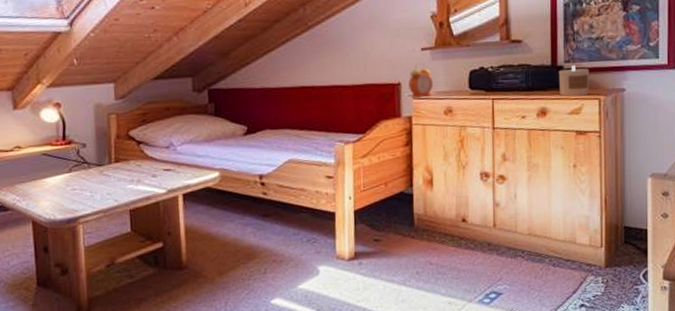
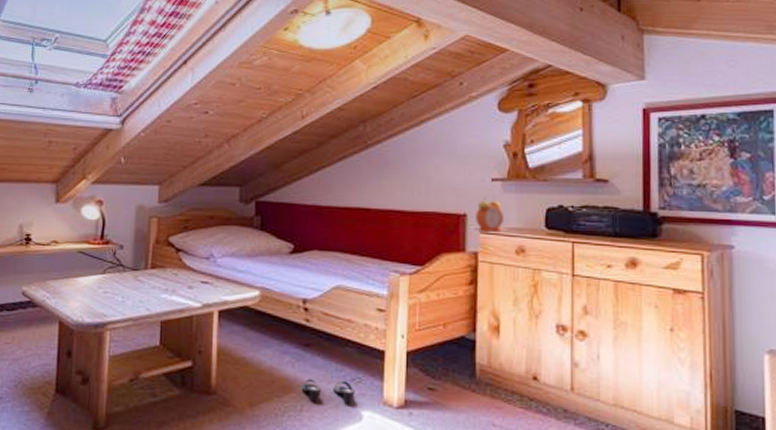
slippers: none [263,242,312,265] -> present [301,379,356,405]
candle: present [558,65,590,97] -> none [651,213,690,250]

